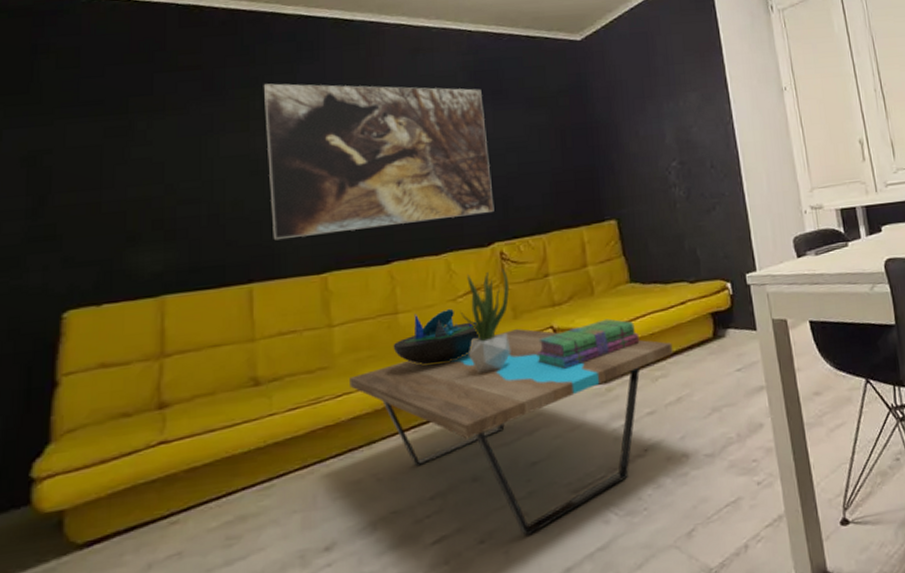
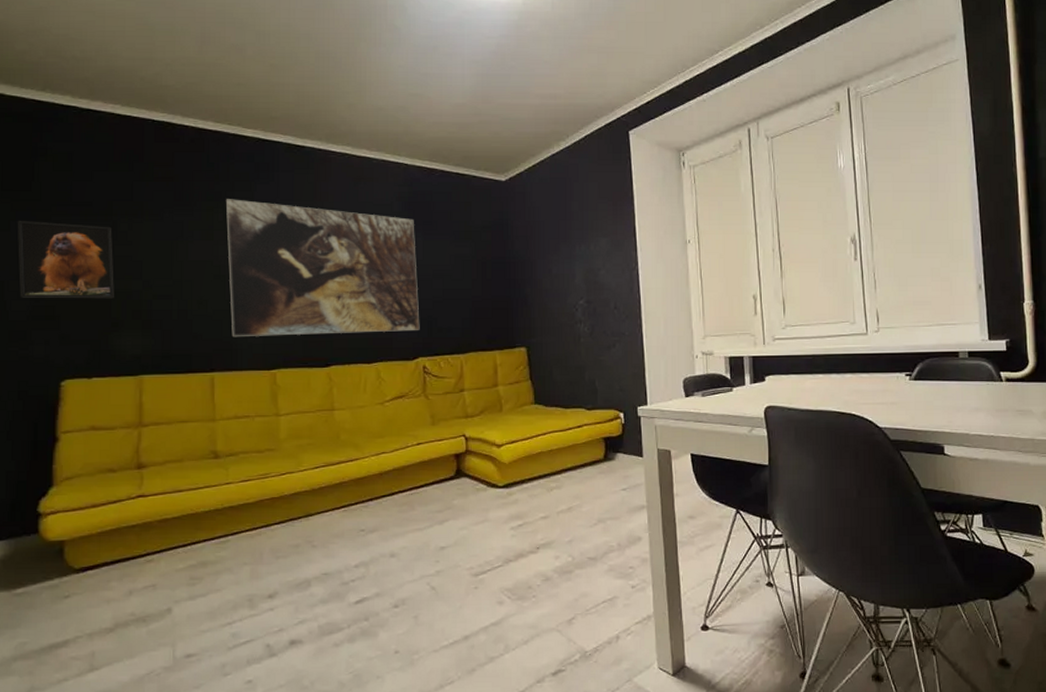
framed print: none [11,126,130,218] -> present [18,220,114,299]
coffee table: present [350,329,673,536] -> none [292,434,568,606]
decorative bowl: present [393,308,482,365] -> none [329,410,405,456]
potted plant: present [460,268,511,374] -> none [386,380,430,468]
stack of books: present [536,318,640,369] -> none [449,433,539,472]

